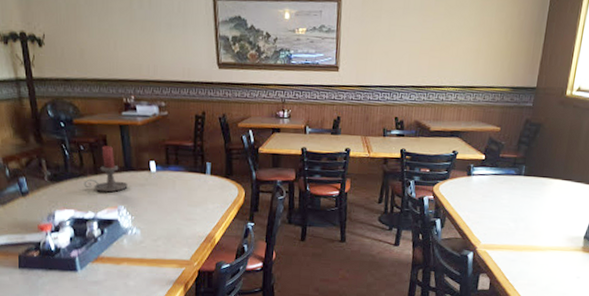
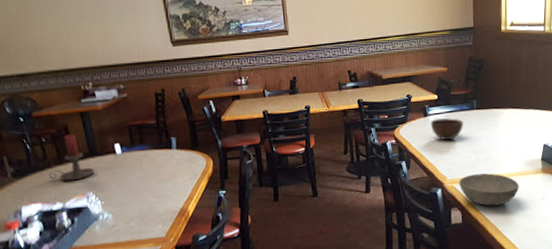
bowl: none [472,180,509,204] -> present [430,118,464,141]
bowl: none [492,242,556,278] -> present [458,173,519,206]

